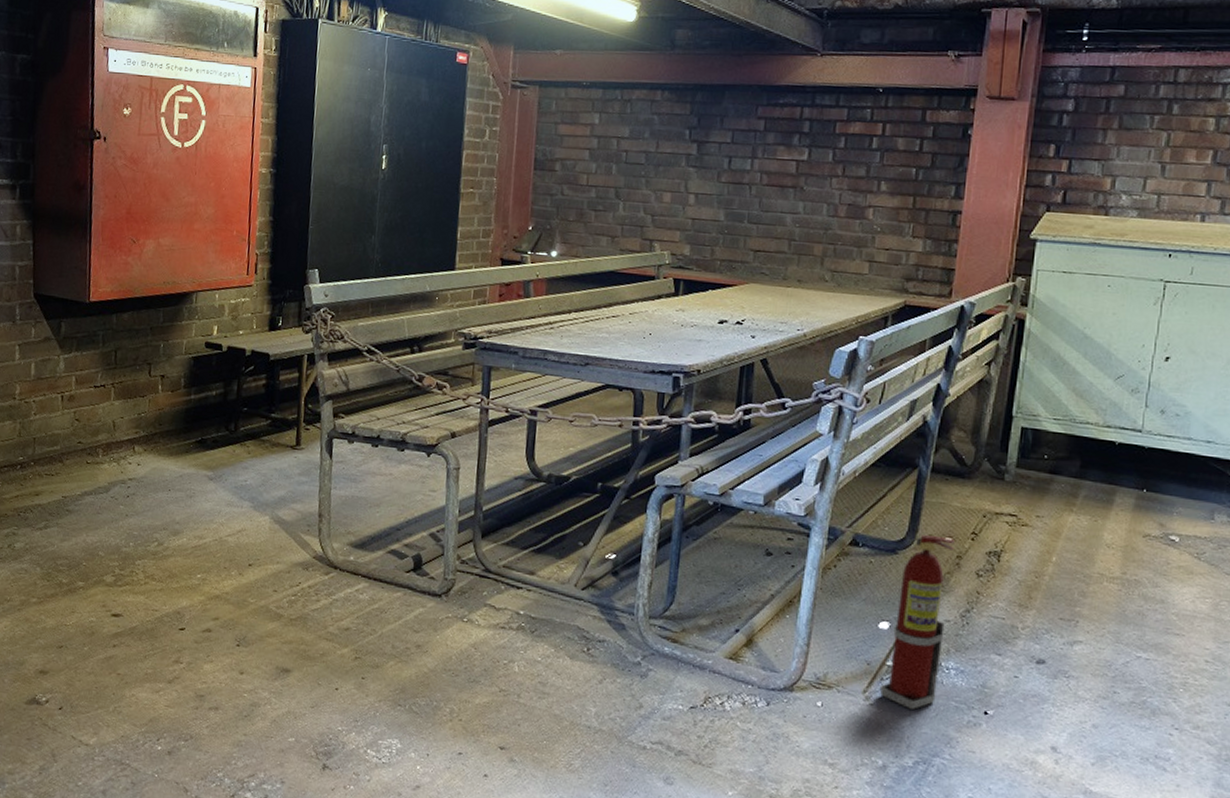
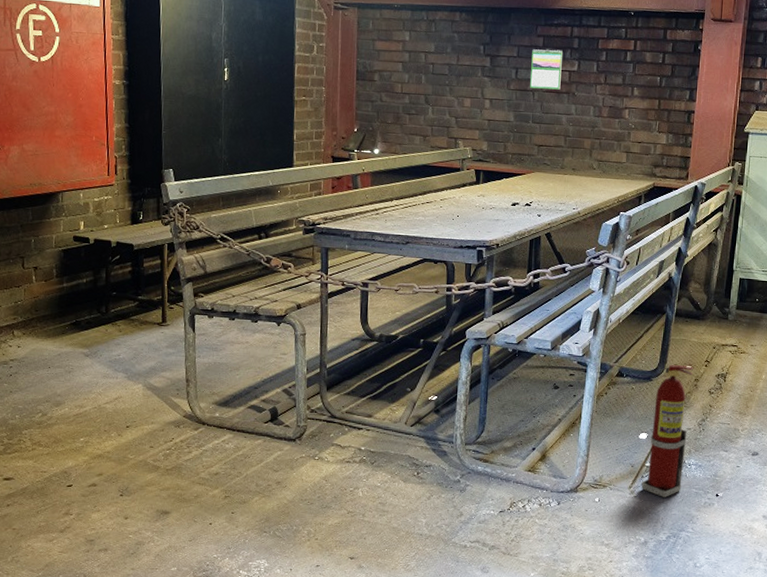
calendar: none [745,134,789,183] -> present [529,49,563,90]

